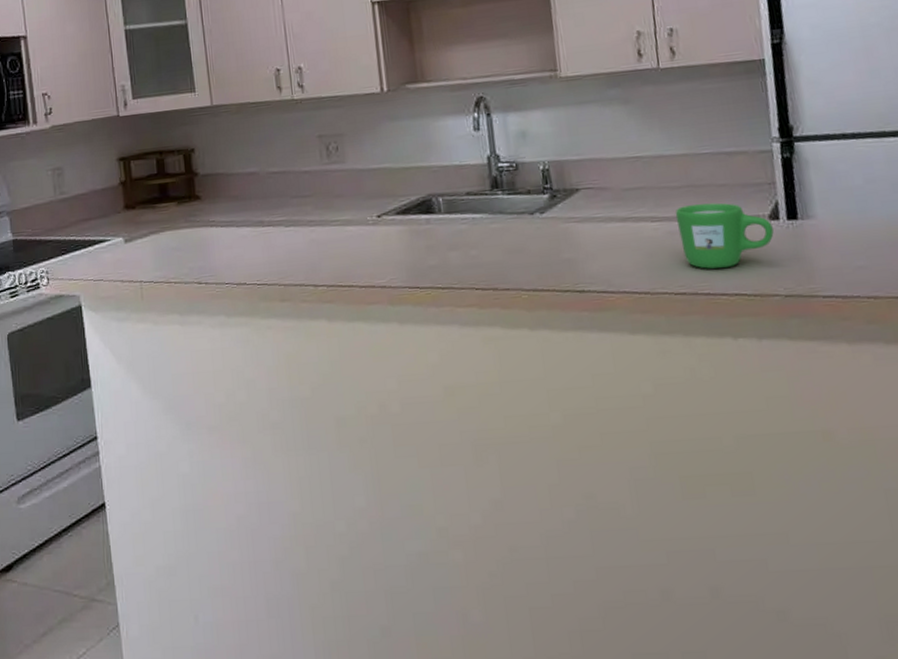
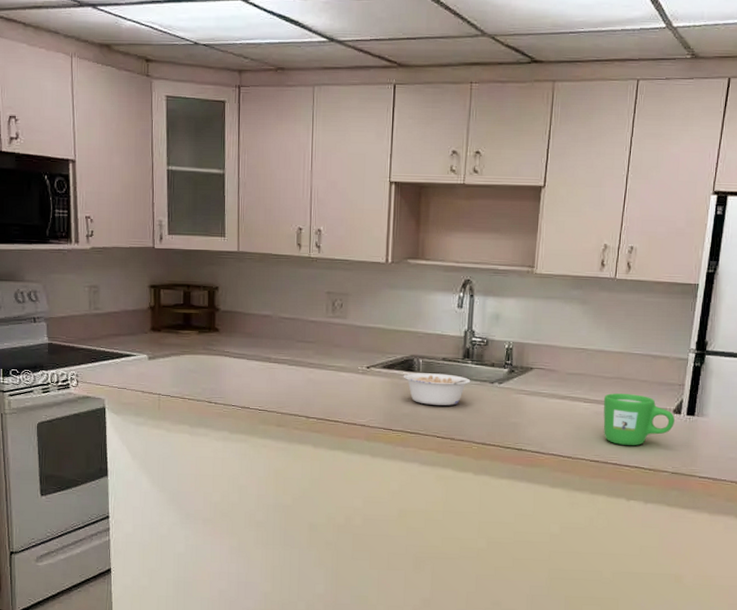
legume: none [422,210,505,252] -> present [403,373,471,406]

